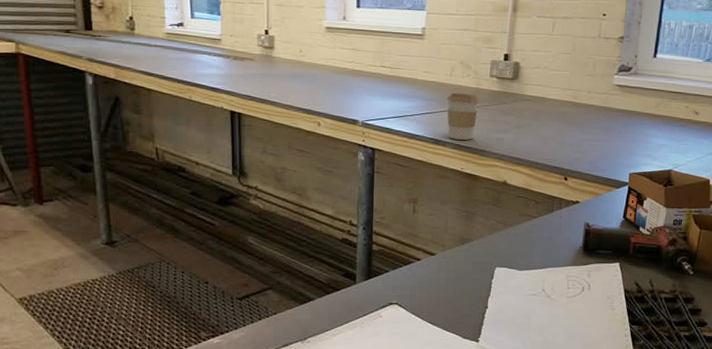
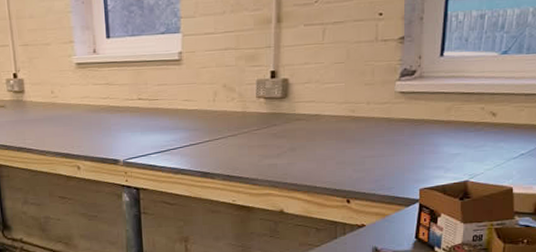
coffee cup: present [447,93,479,140] -> none [212,119,247,170]

